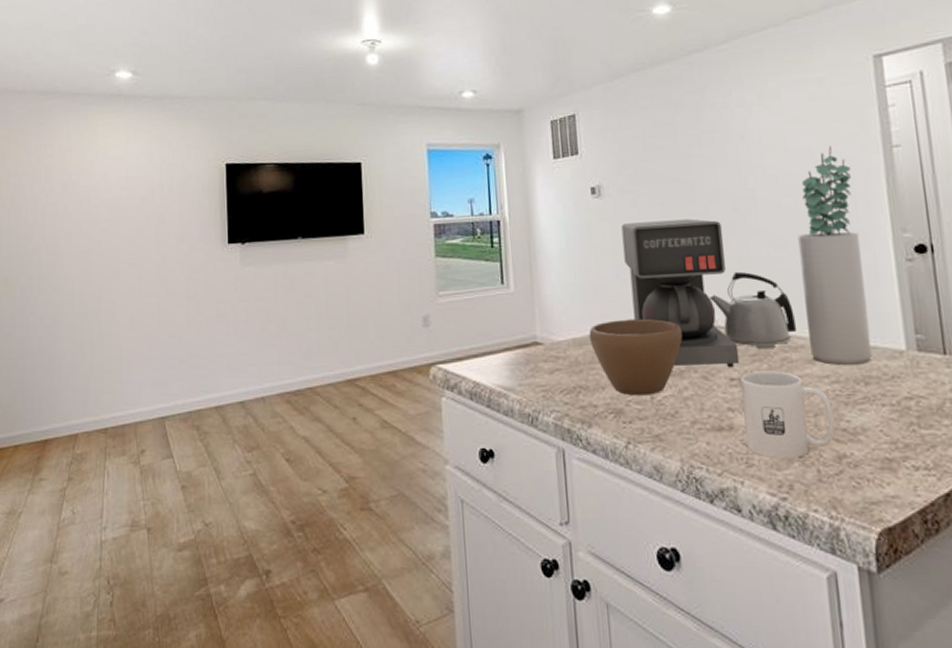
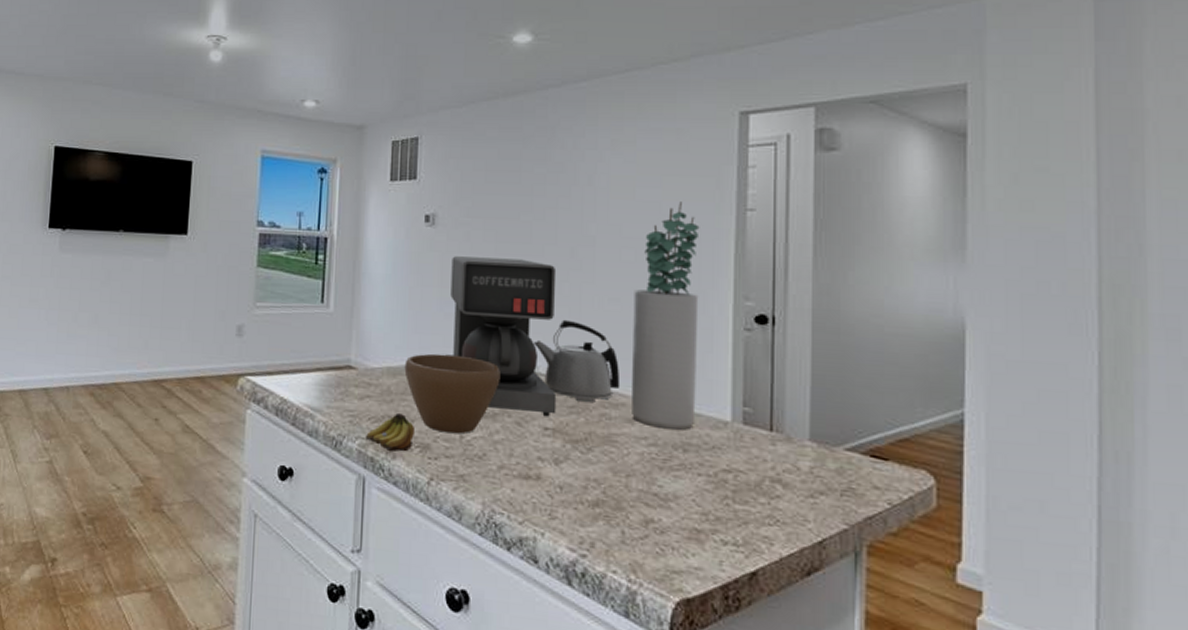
fruit: none [559,381,607,422] -> present [365,412,416,453]
mug: present [740,371,835,459] -> none [553,423,647,517]

